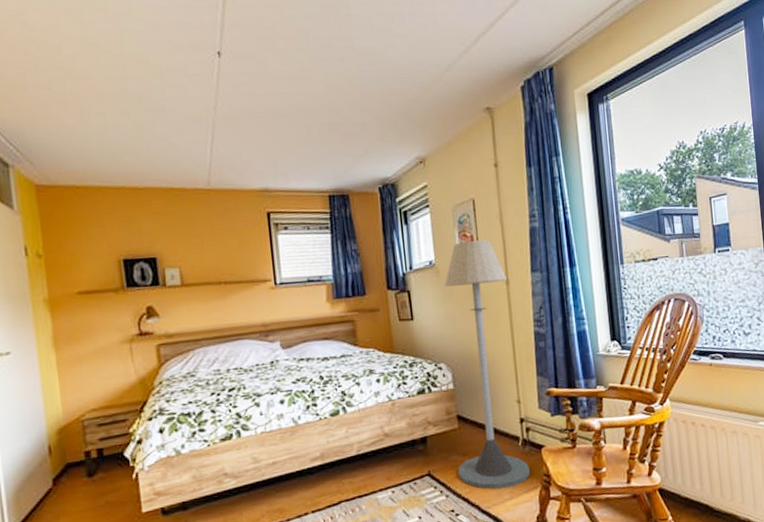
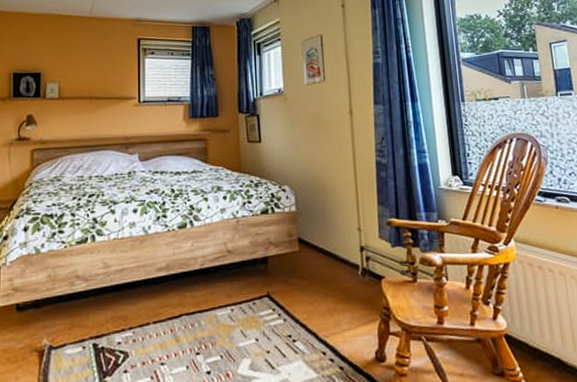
floor lamp: present [444,240,530,490] -> none [291,72,369,318]

